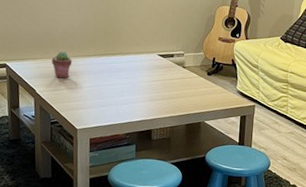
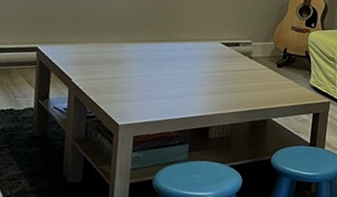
potted succulent: present [51,51,73,78] -> none [93,35,120,66]

